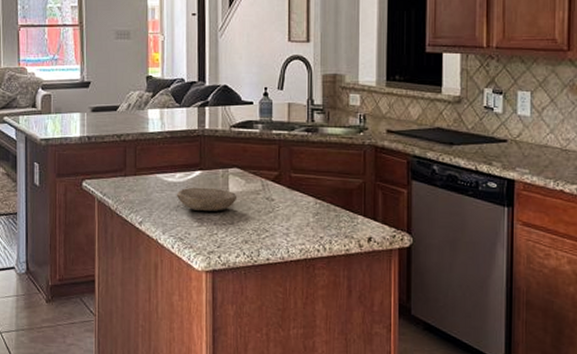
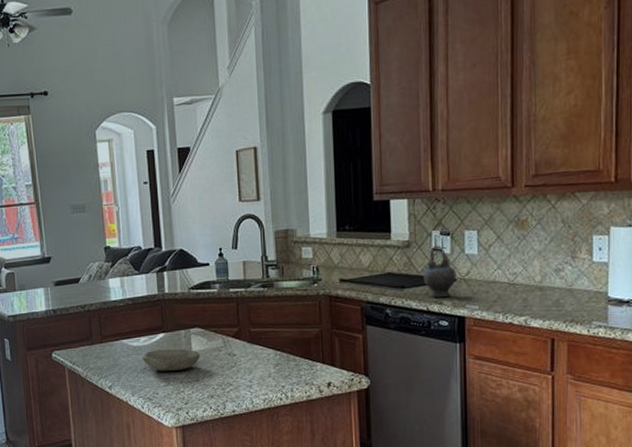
teapot: none [473,103,508,157] -> present [423,245,457,297]

